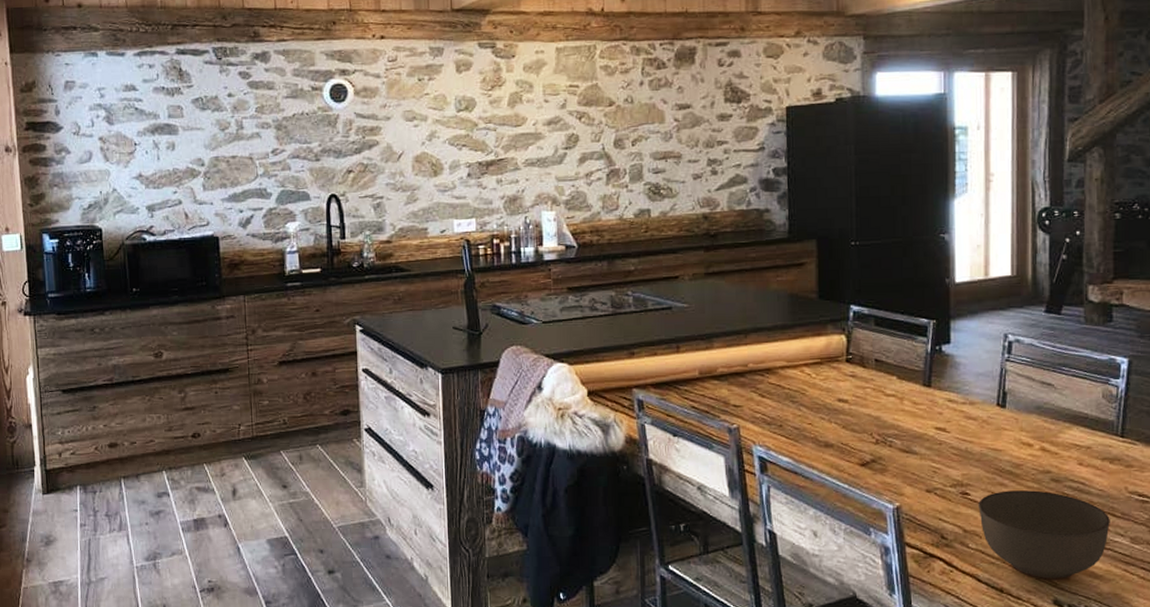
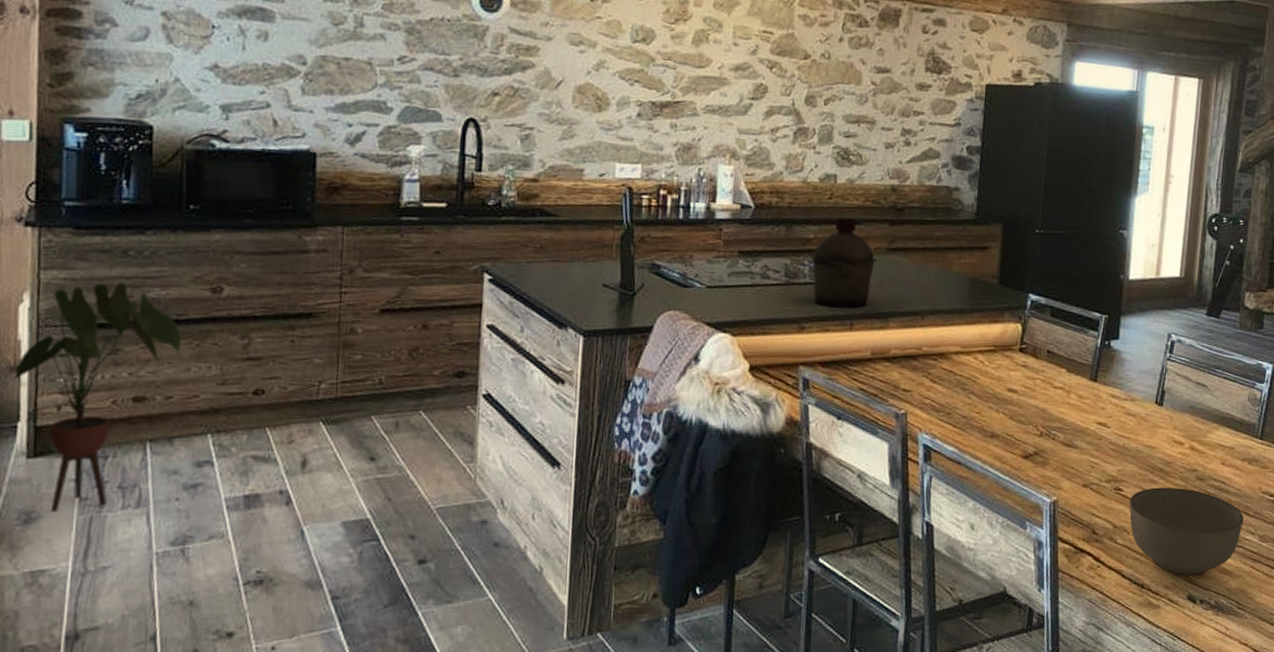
house plant: none [28,354,138,536] -> present [13,282,182,512]
canister: none [633,247,697,333] -> present [810,217,878,309]

